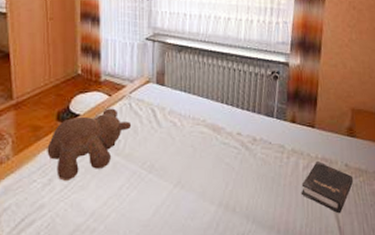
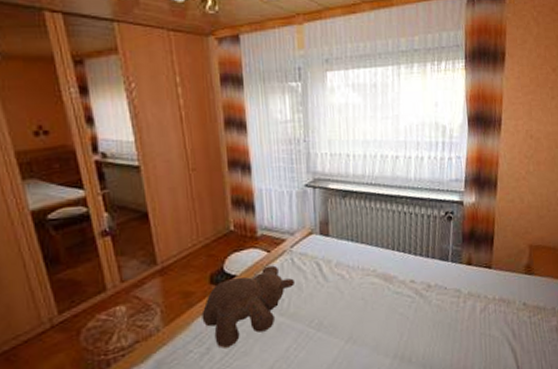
hardback book: present [301,160,354,214] -> none [479,302,532,354]

